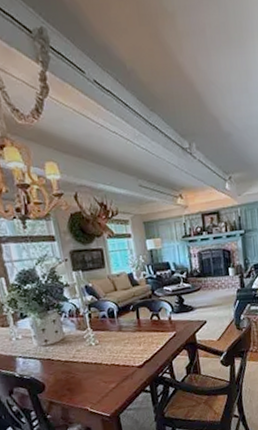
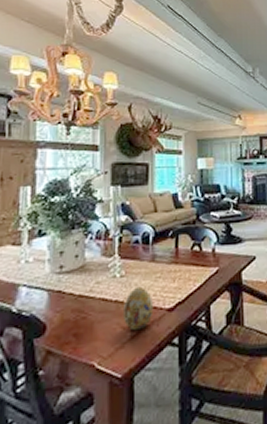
decorative egg: none [102,351,127,384] -> present [122,286,154,331]

